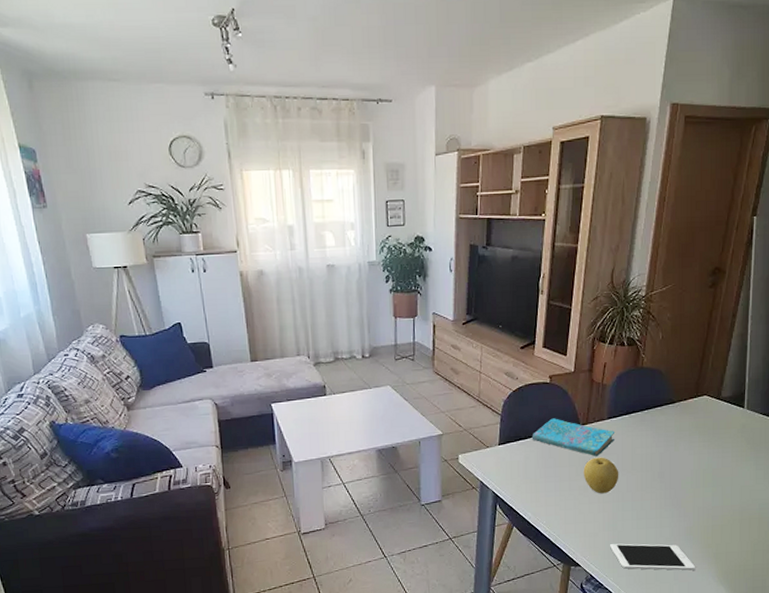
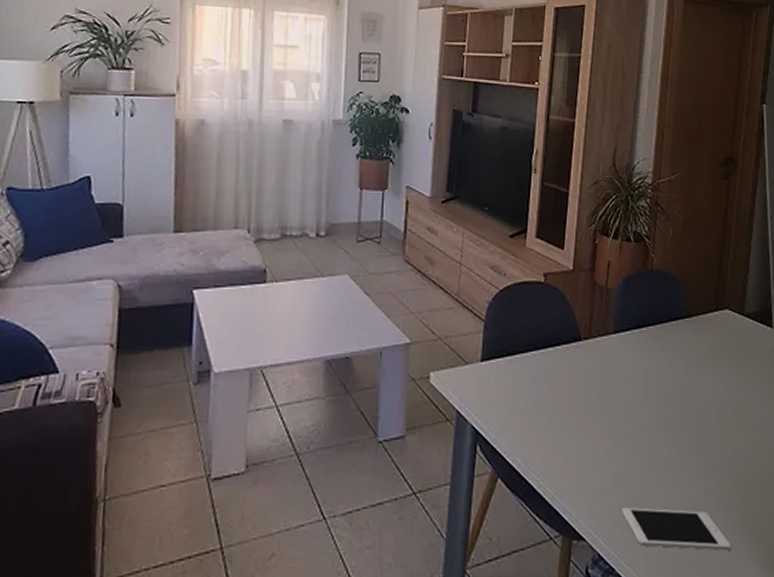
cover: present [531,418,615,457] -> none [522,329,624,384]
fruit: present [583,457,619,494] -> none [586,383,631,435]

